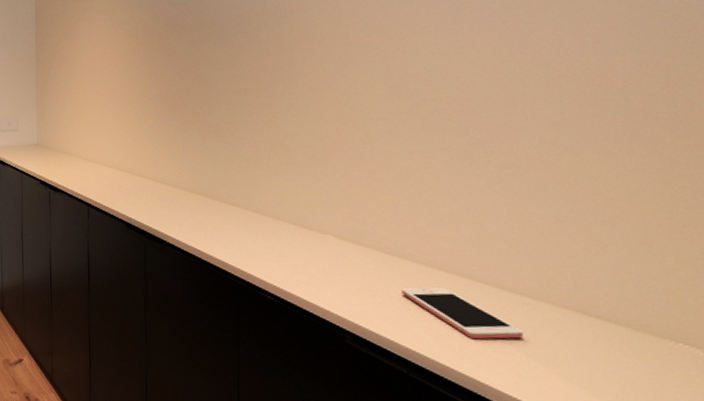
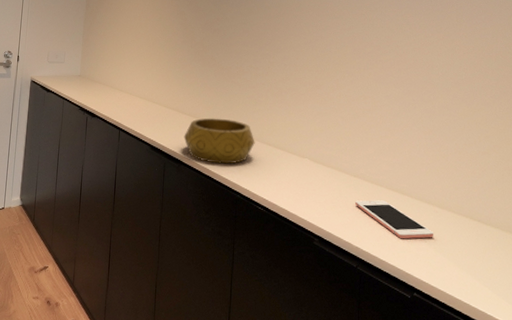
decorative bowl: none [165,187,258,244] -> present [184,118,255,164]

